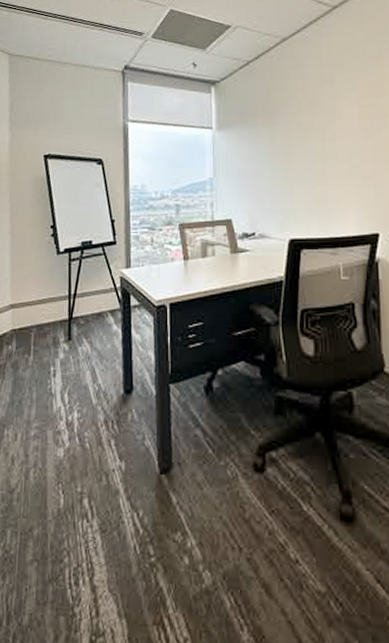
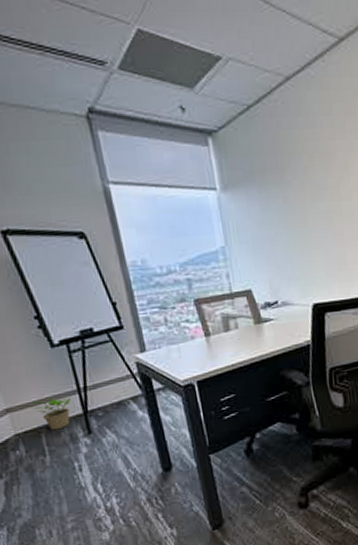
potted plant: none [31,299,62,332] -> present [32,396,71,431]

